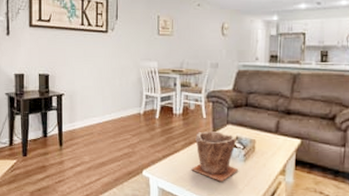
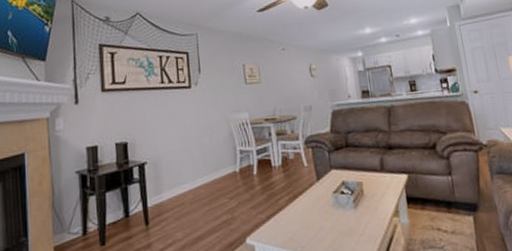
plant pot: present [191,131,238,182] -> none [299,179,350,236]

